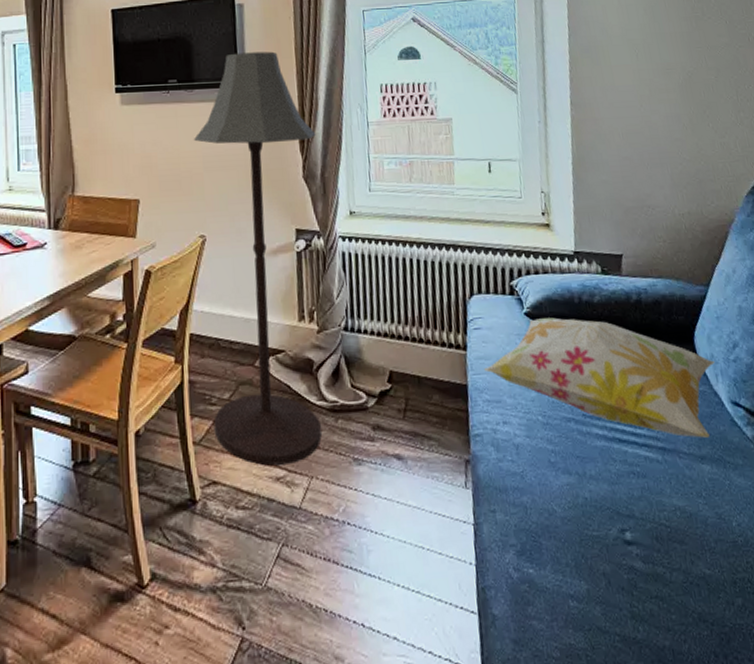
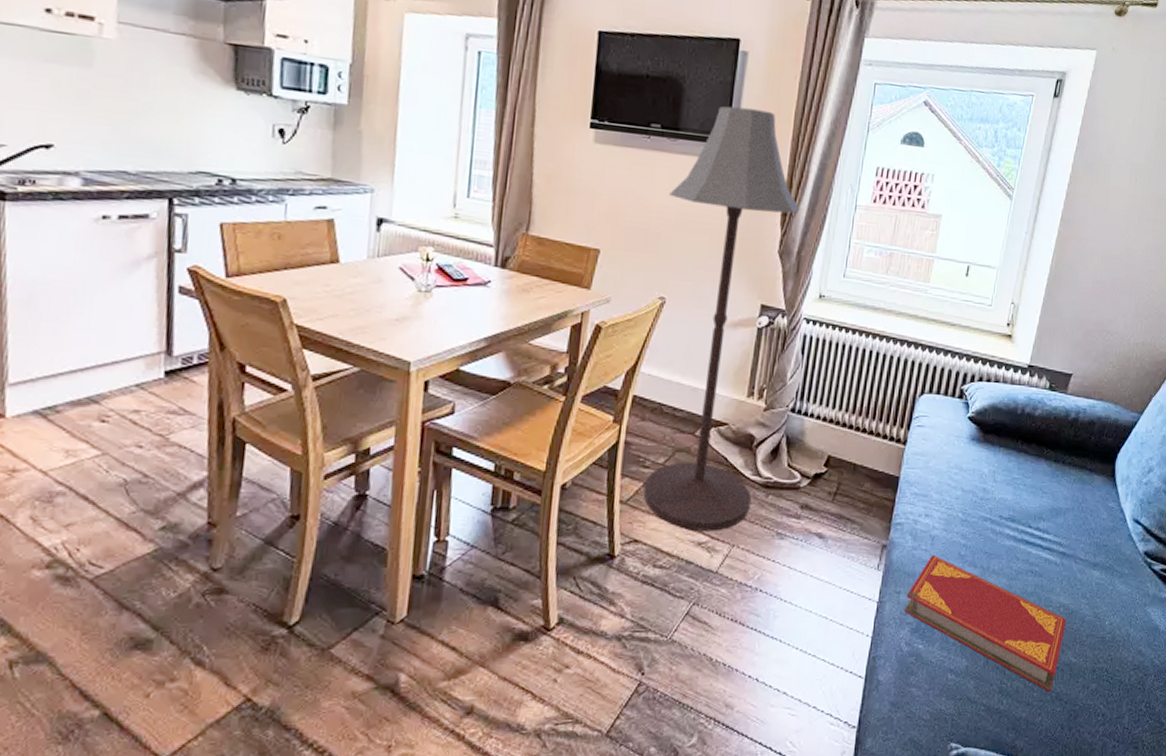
decorative pillow: present [484,317,715,438] -> none [919,423,1128,548]
hardback book: none [502,465,692,612] -> present [903,554,1067,692]

